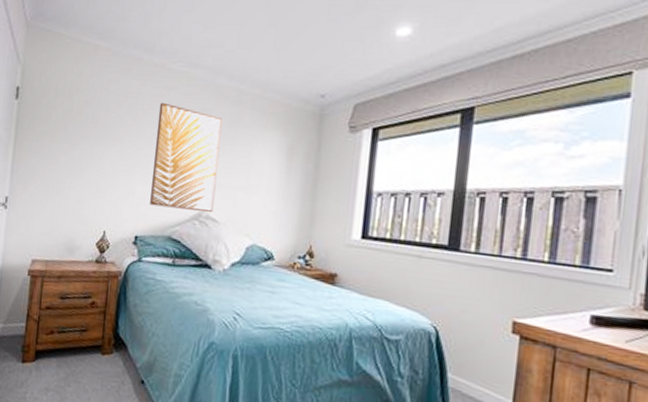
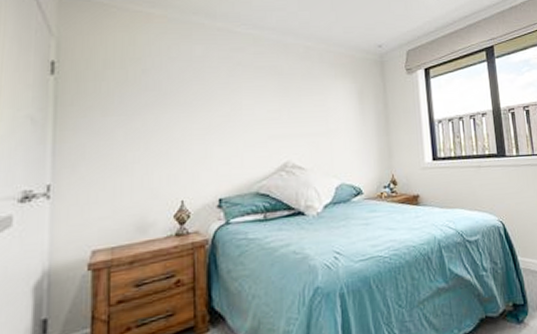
wall art: present [150,102,223,213] -> none [228,63,298,165]

